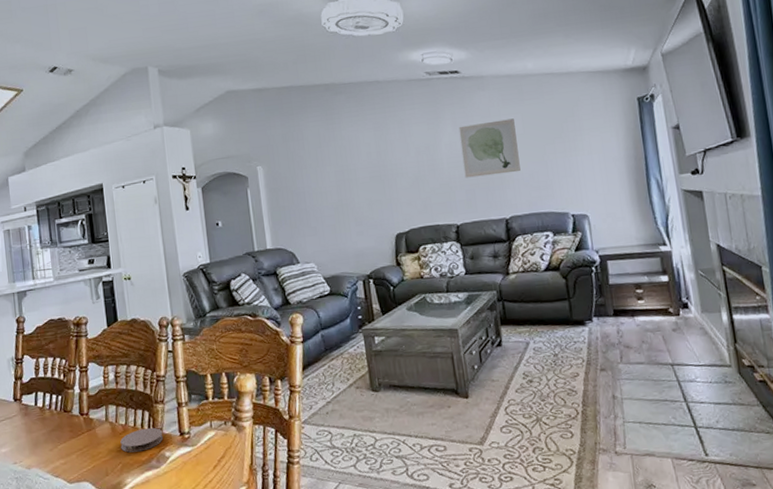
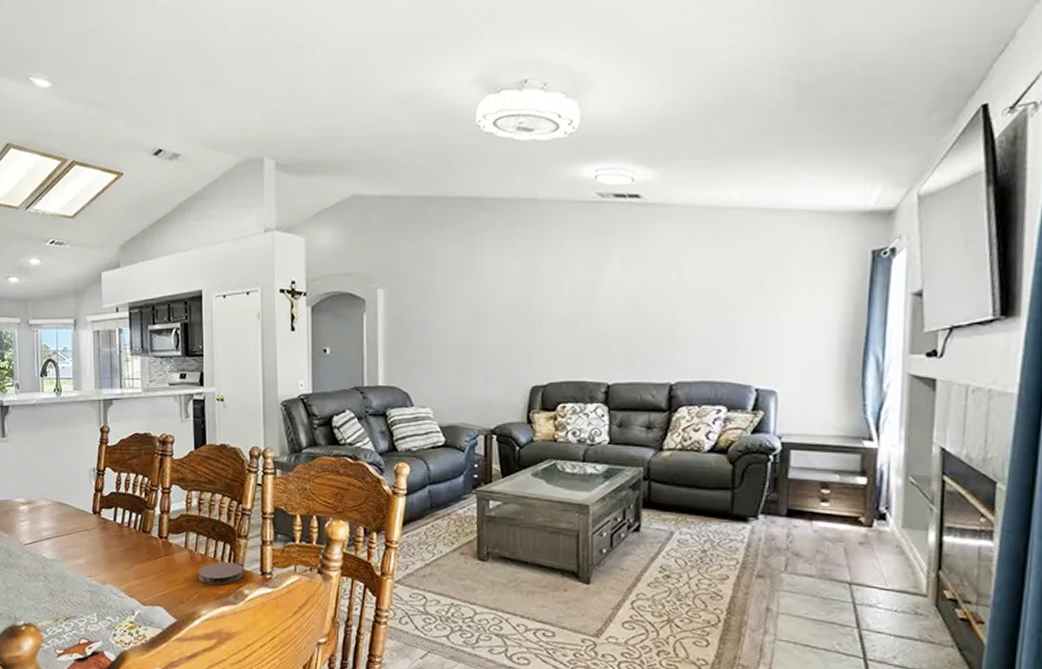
wall art: present [458,118,521,178] -> none [627,261,702,330]

